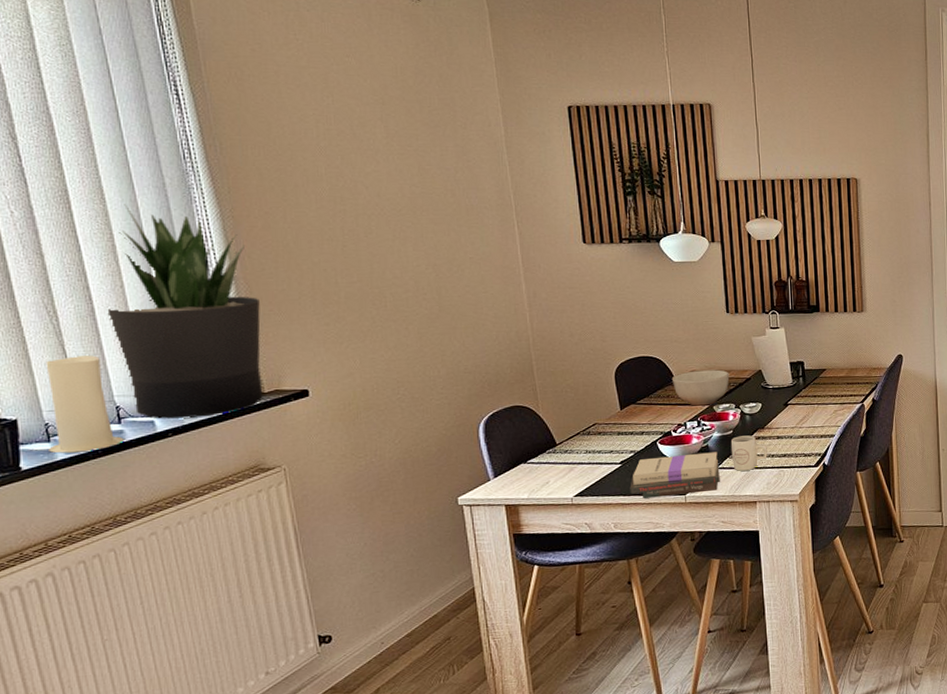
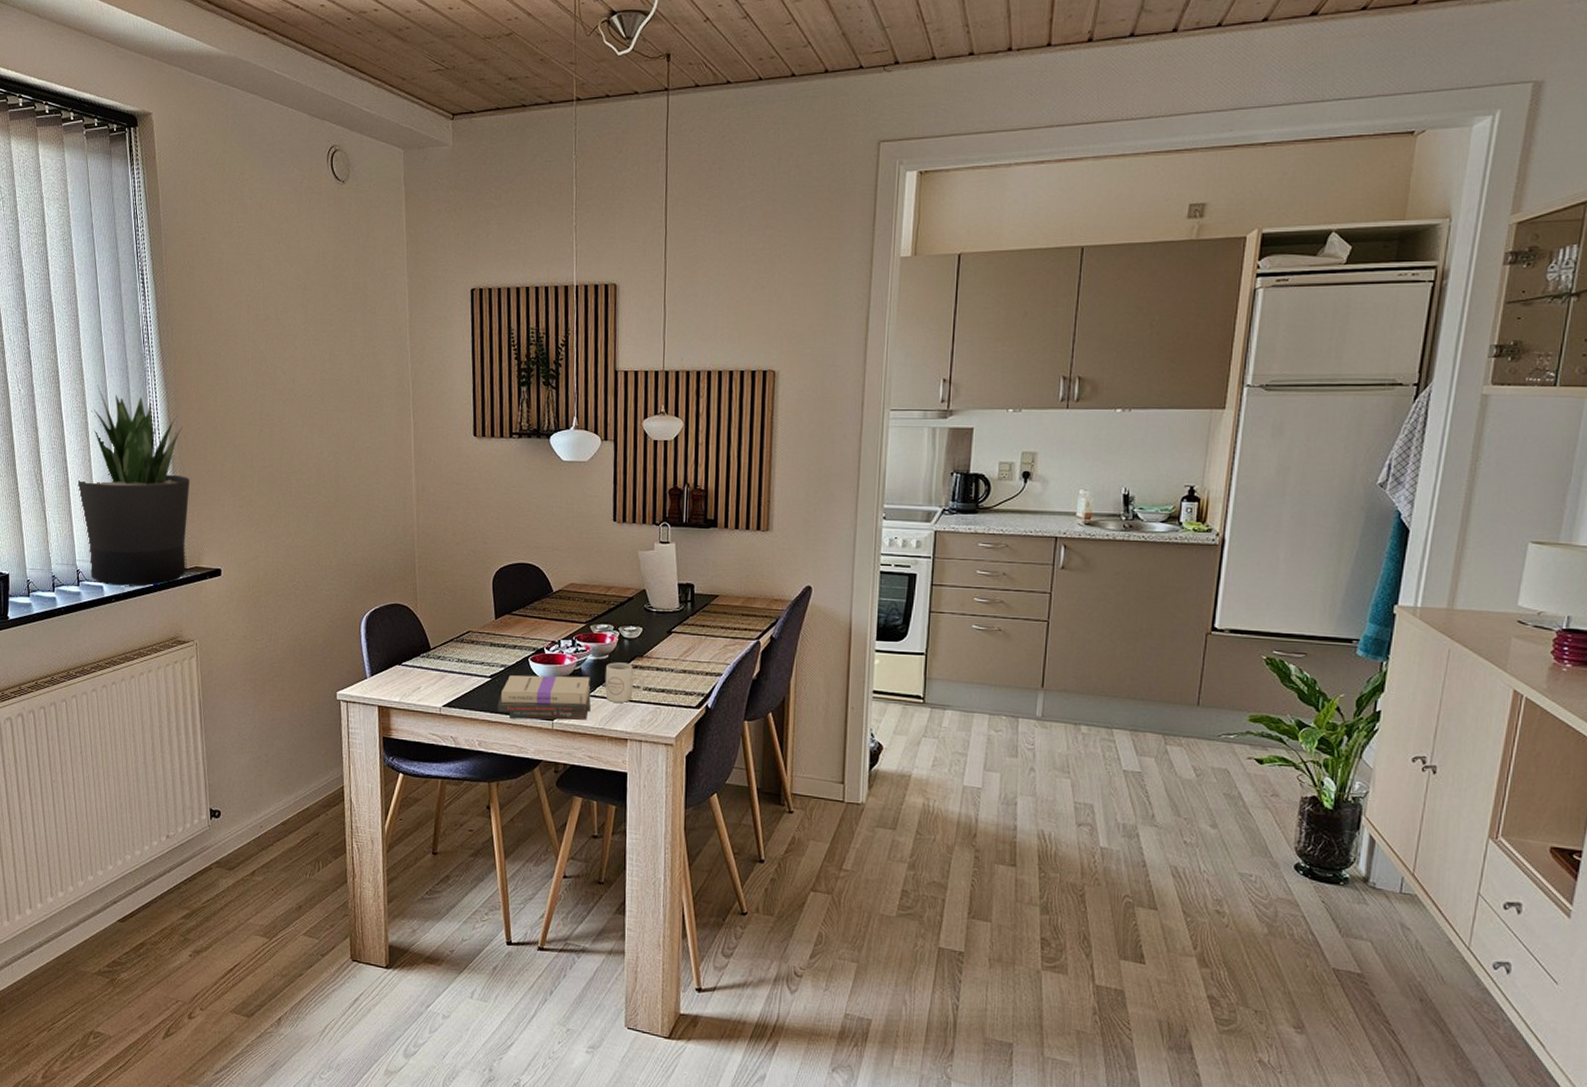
candle: present [45,355,124,454] -> none [28,521,80,609]
bowl: present [671,369,730,406] -> none [549,583,611,624]

